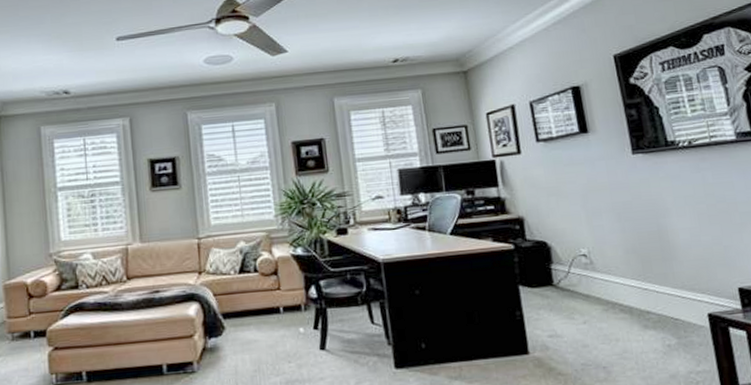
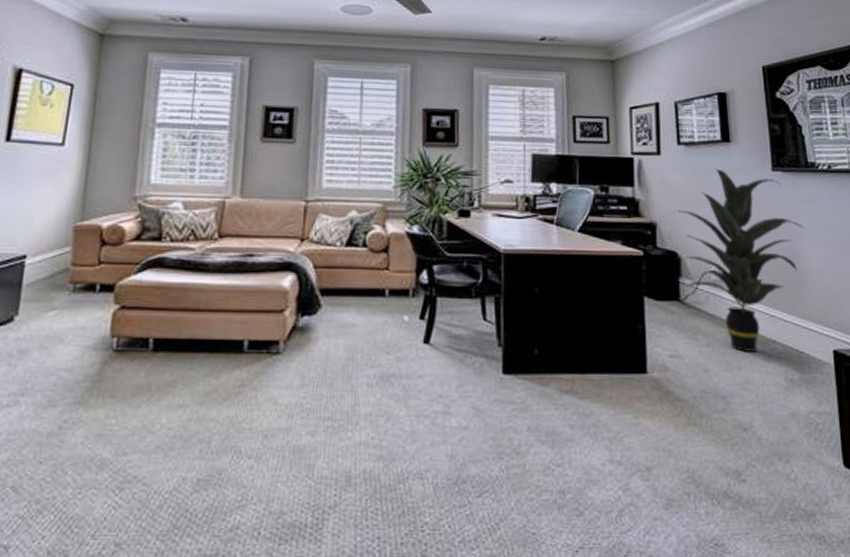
indoor plant: none [539,159,671,325] -> present [673,168,805,352]

